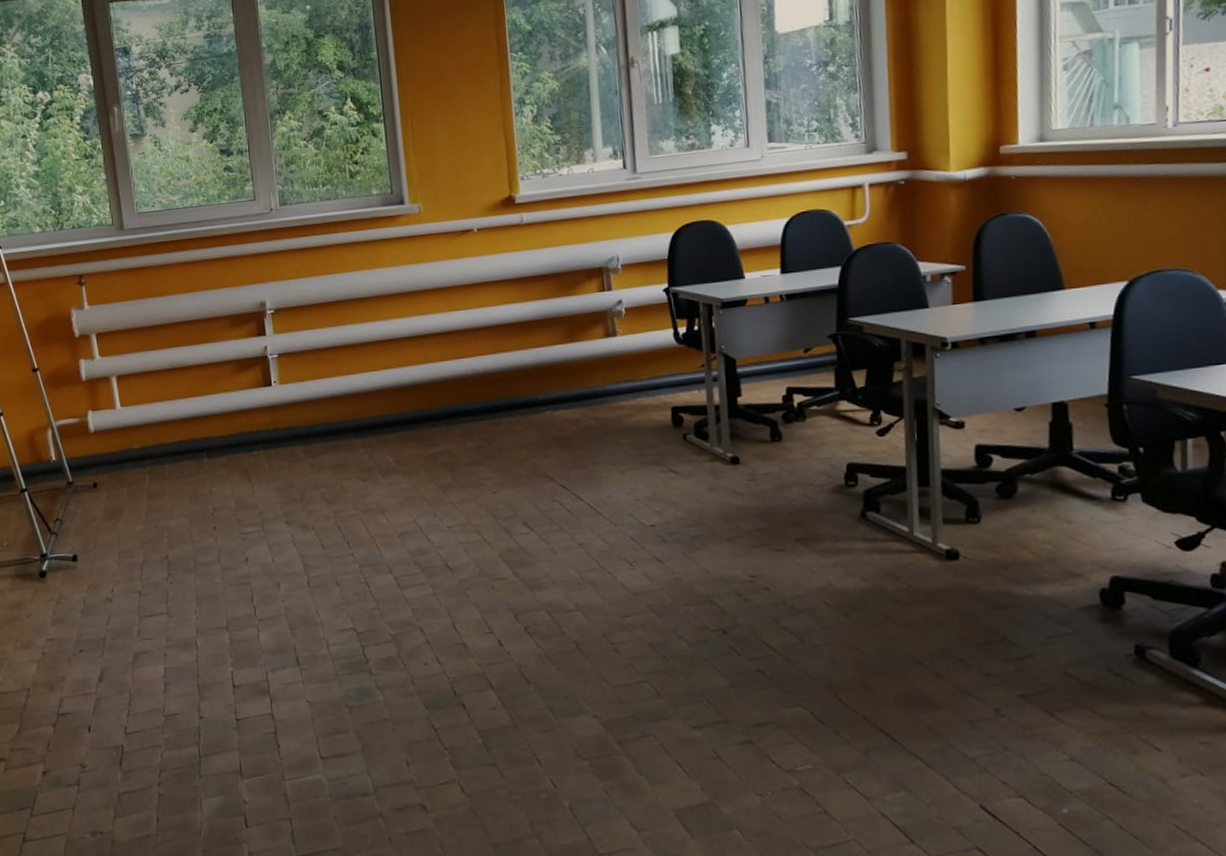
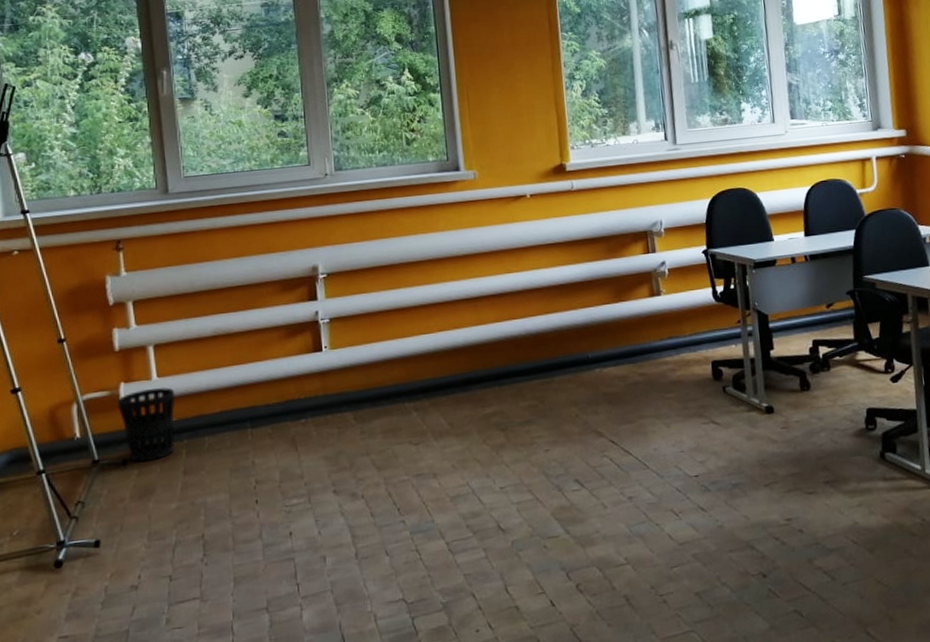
wastebasket: none [86,416,139,485] -> present [117,386,175,462]

